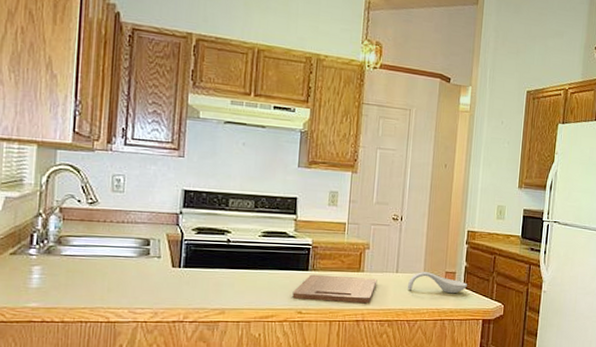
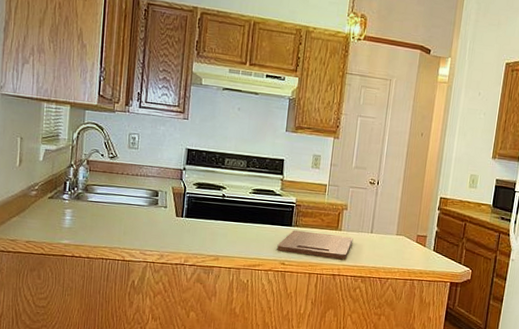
spoon rest: present [407,272,467,294] -> none [380,233,437,256]

